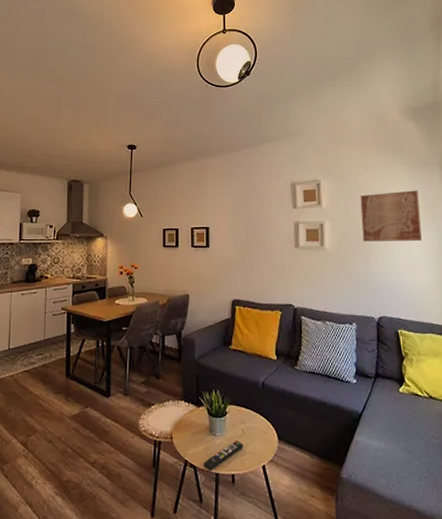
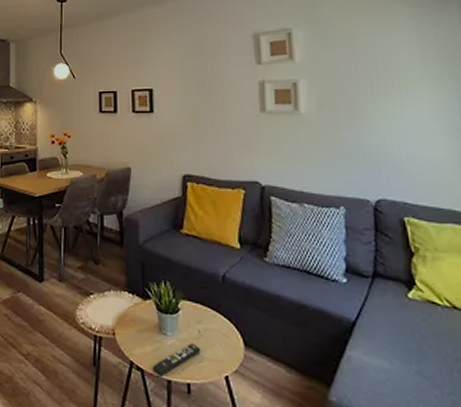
wall art: present [360,190,422,242] -> none [346,36,436,104]

